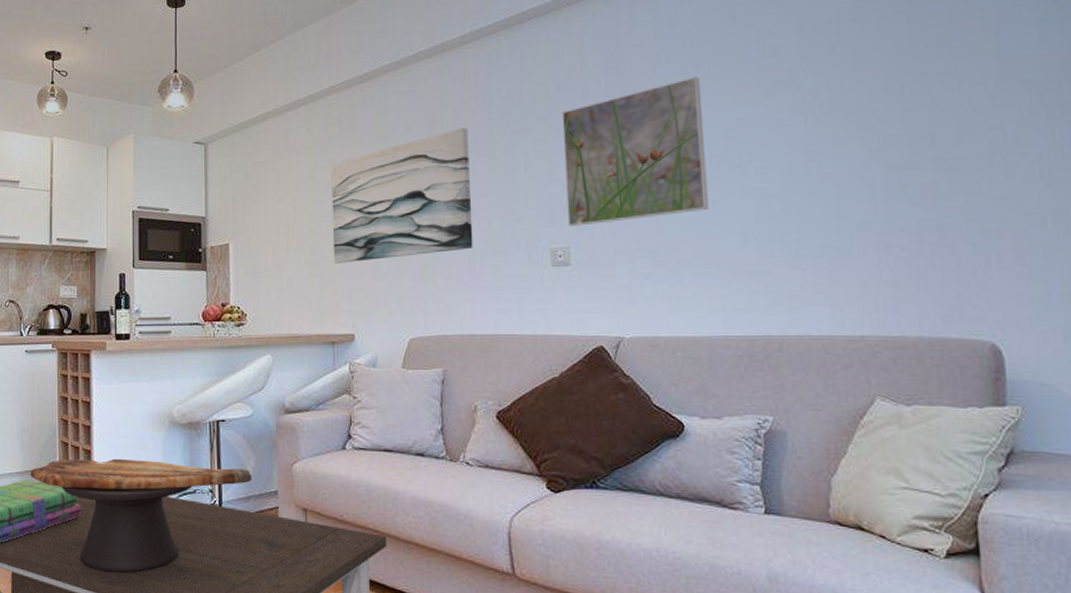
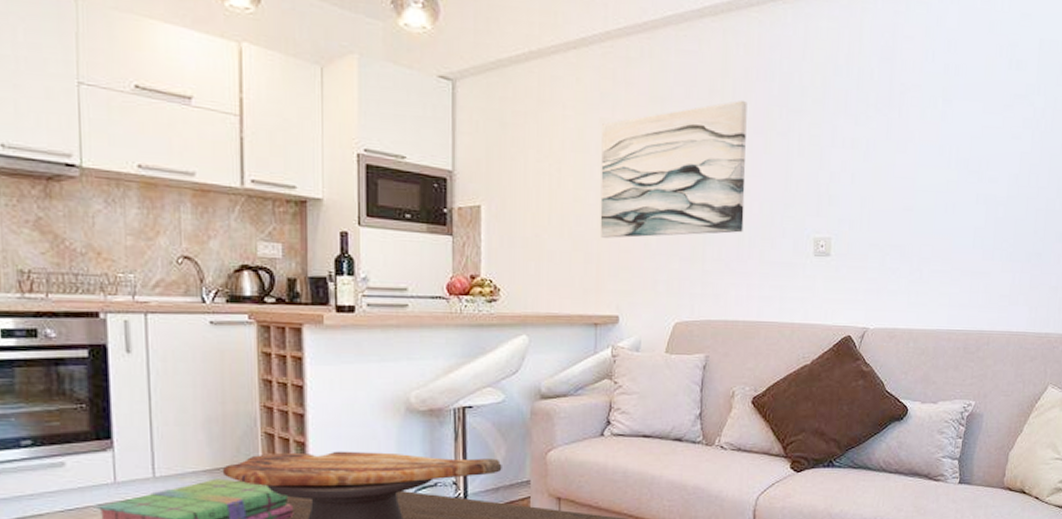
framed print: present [561,76,709,226] -> none [832,79,958,218]

